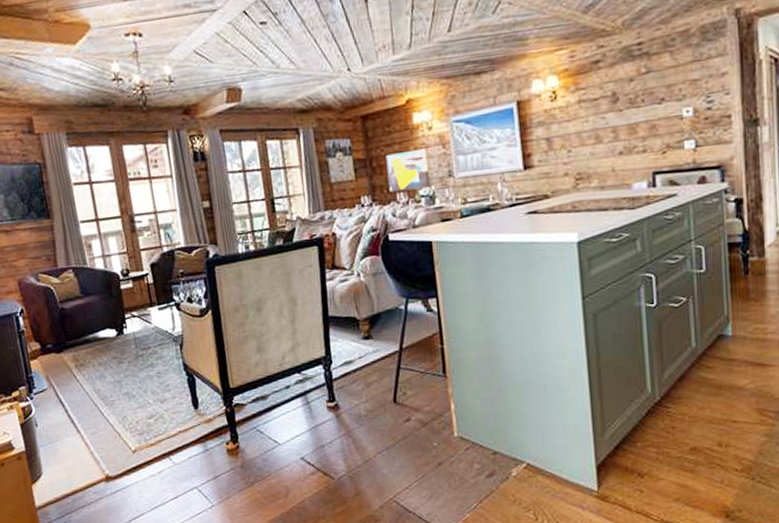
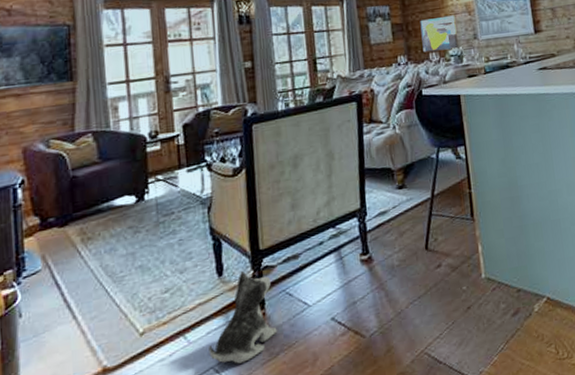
plush toy: none [191,406,251,487] -> present [208,271,278,364]

